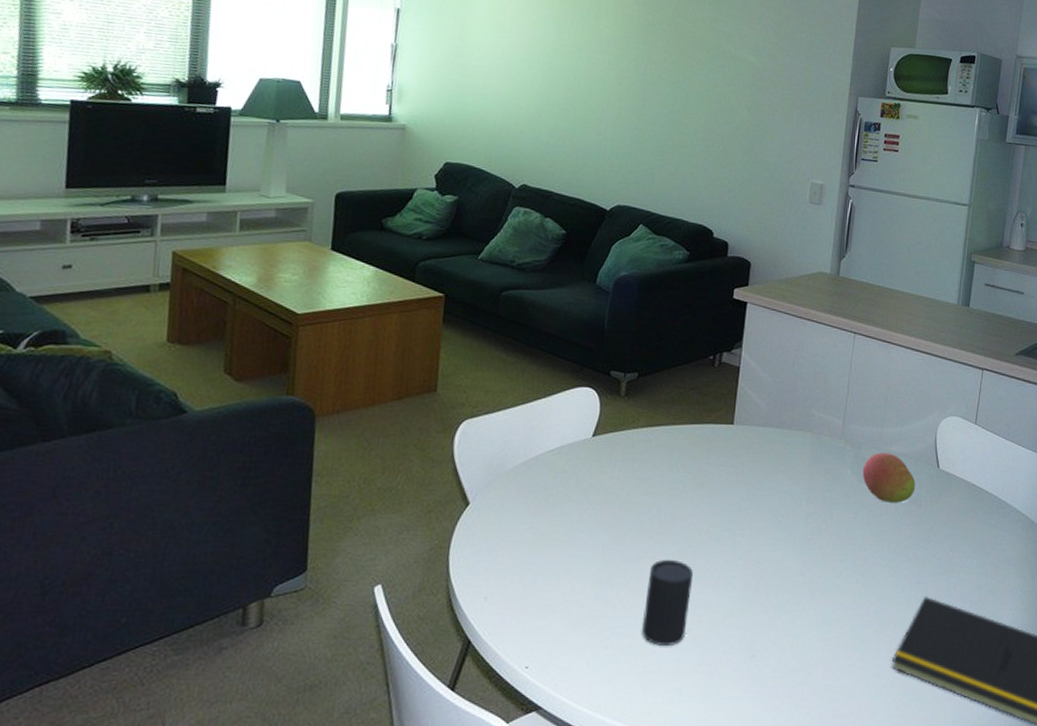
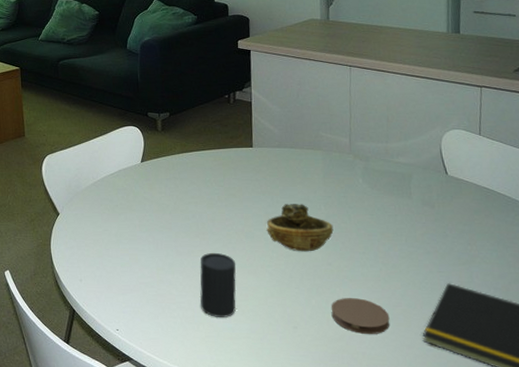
decorative bowl: none [736,498,813,559] -> present [266,204,334,252]
coaster: none [796,617,860,662] -> present [331,298,390,335]
fruit: present [862,452,916,503] -> none [373,163,426,205]

